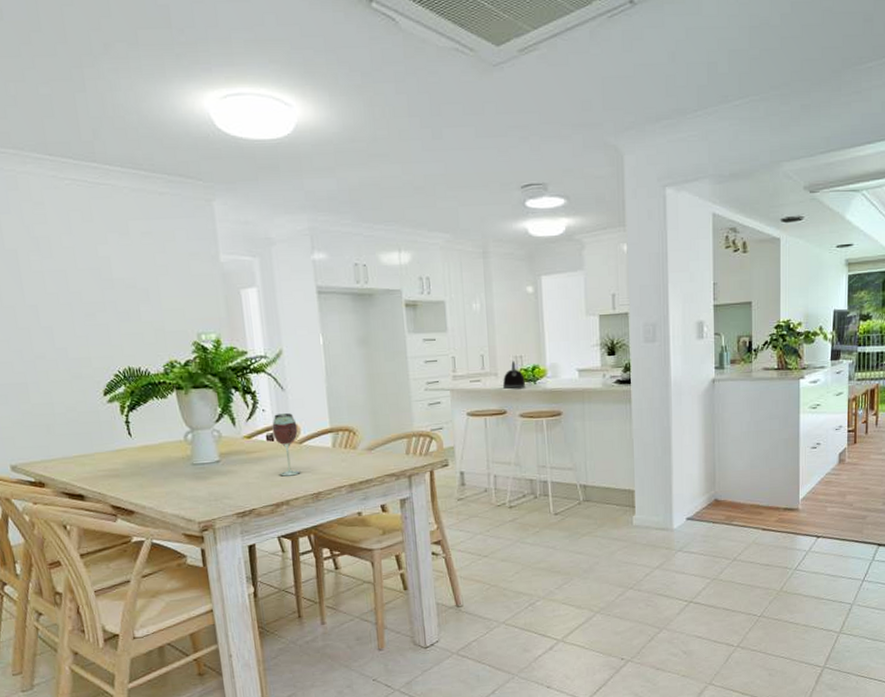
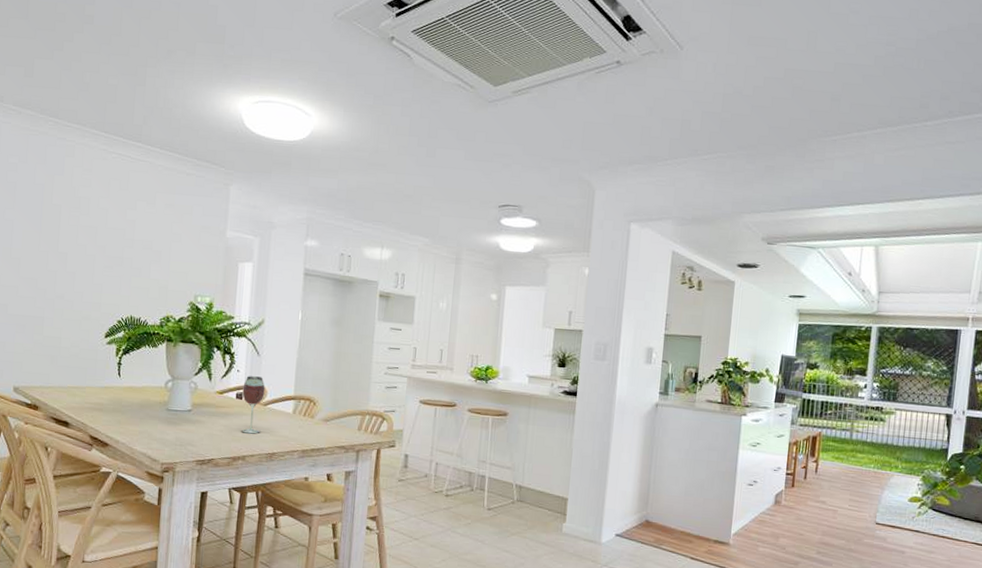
kettle: present [502,360,526,390] -> none [456,358,478,386]

